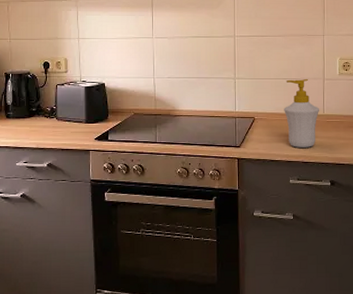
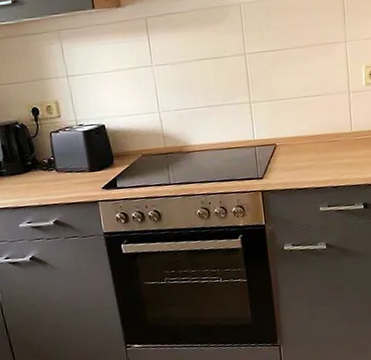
soap bottle: present [284,78,320,148] -> none [307,93,347,172]

